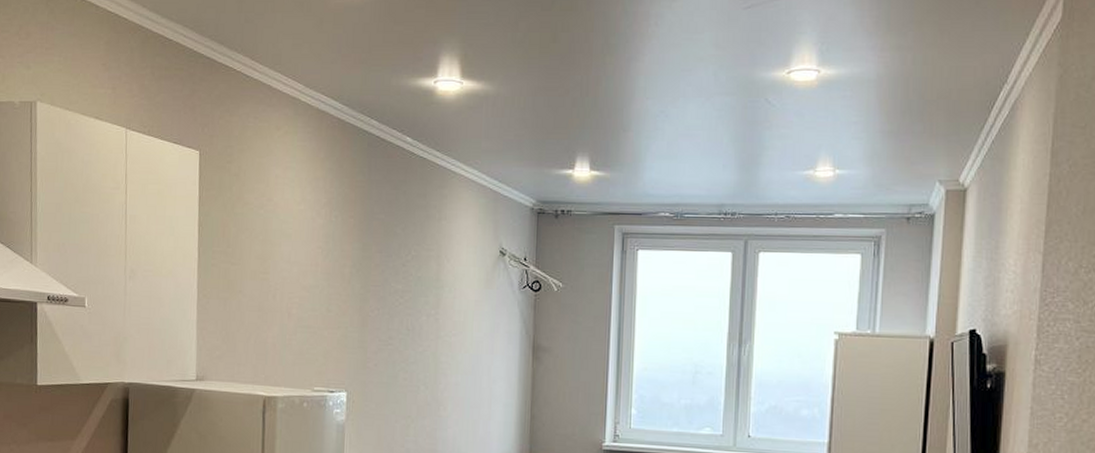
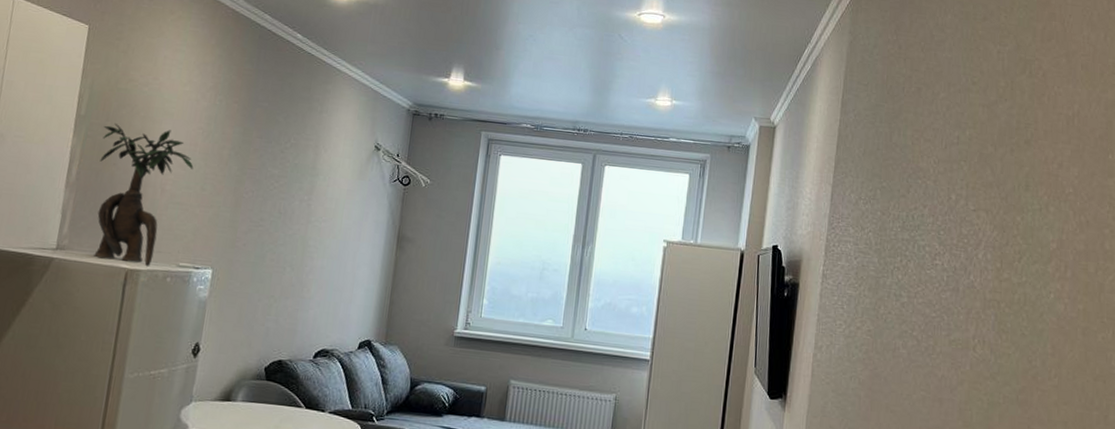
decorative plant: none [225,250,317,394] -> present [94,124,194,267]

